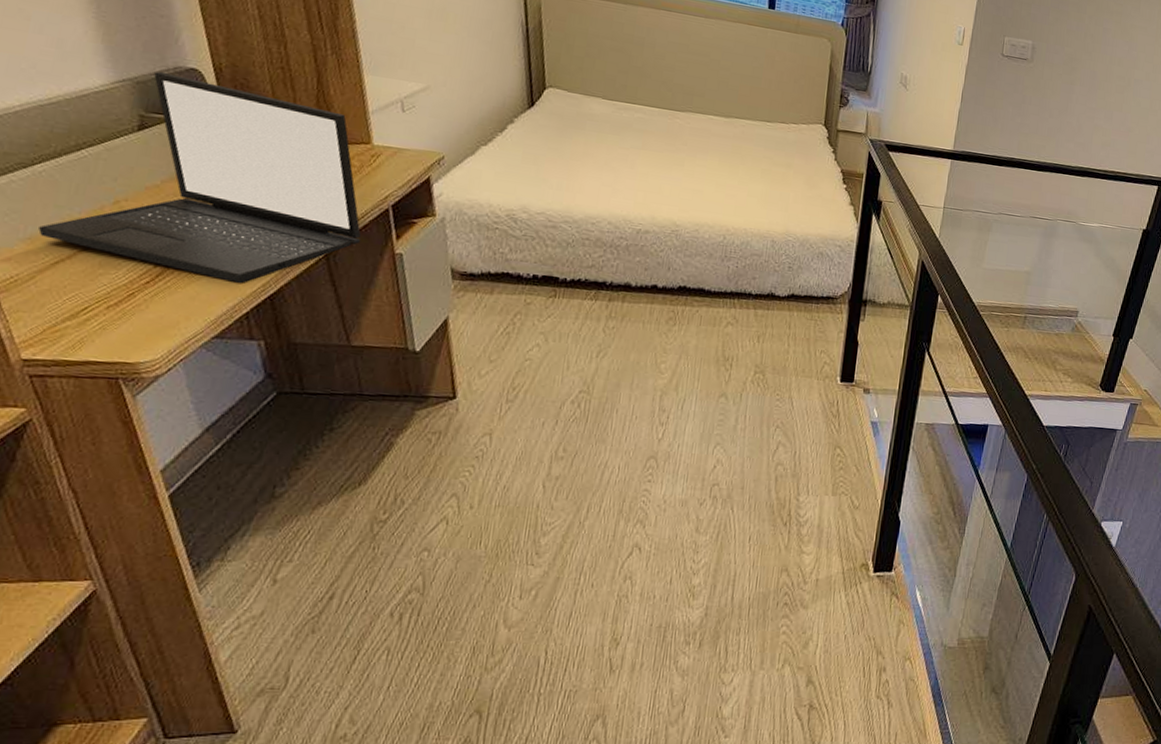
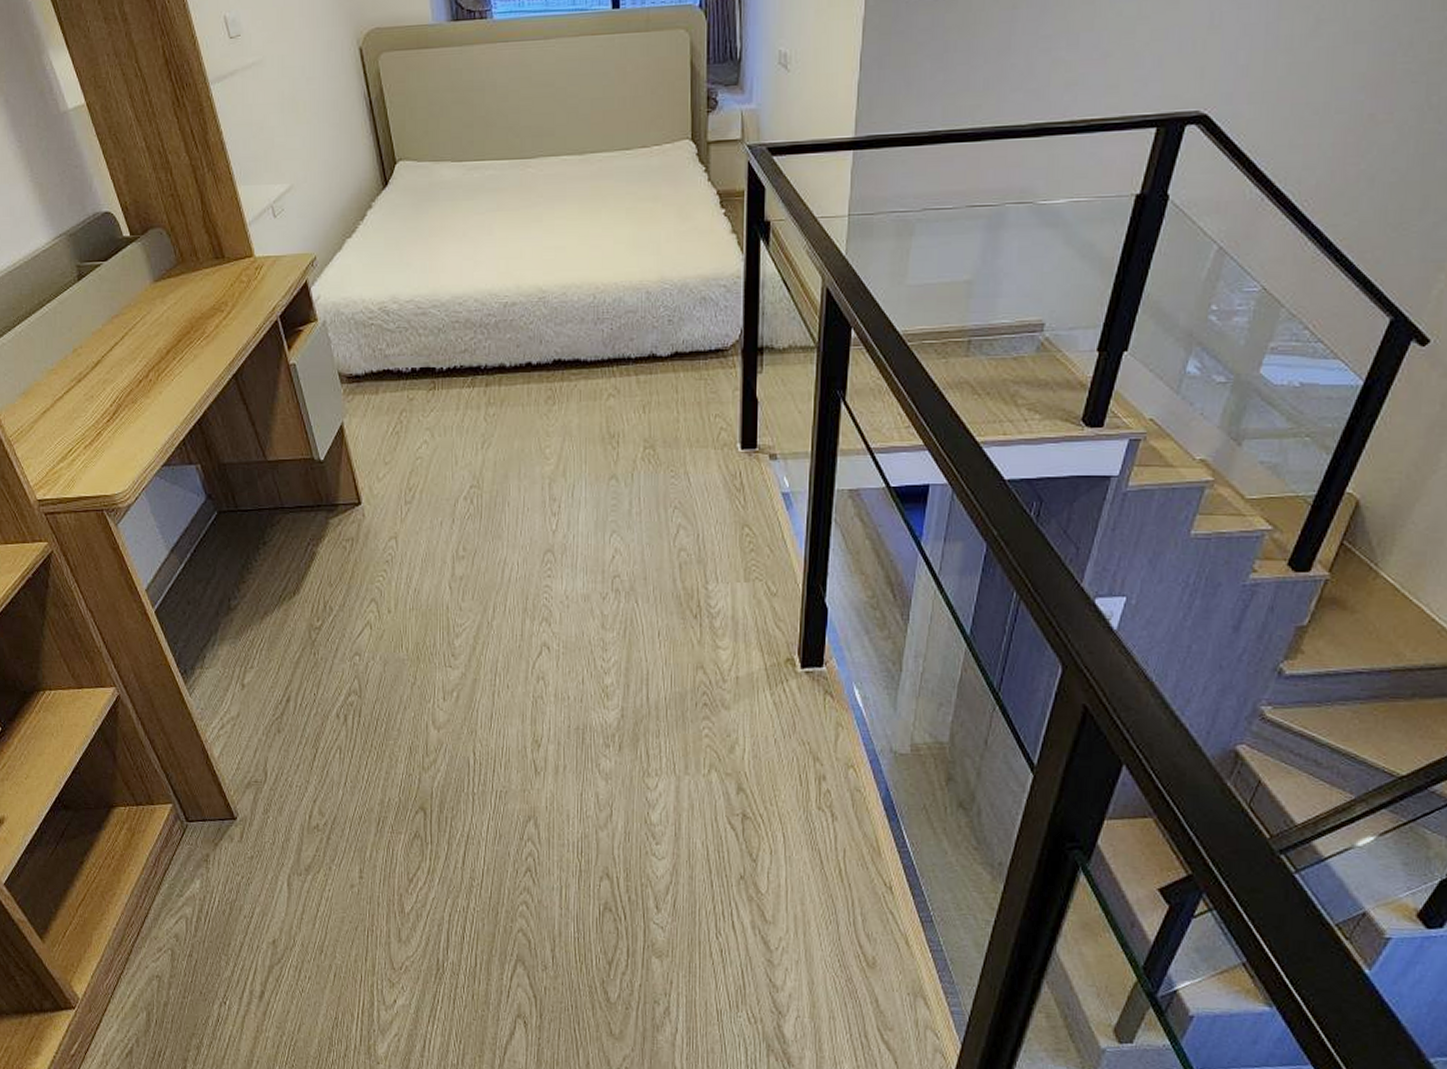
laptop: present [38,71,361,284] -> none [28,220,260,413]

